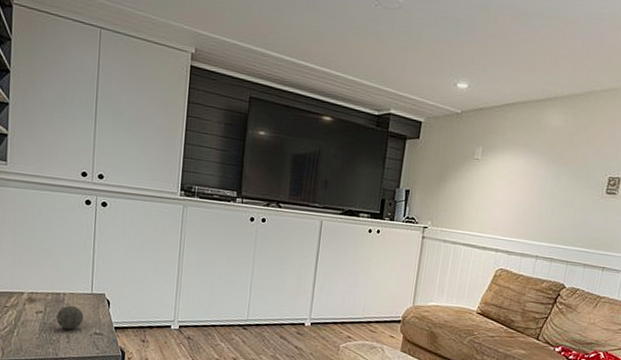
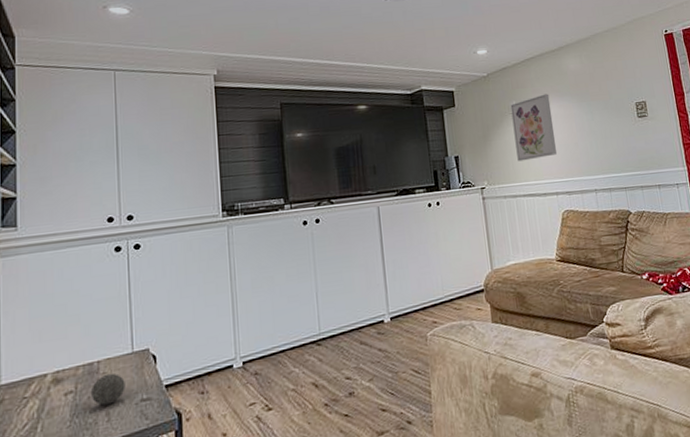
wall art: none [467,145,520,212] -> present [510,94,557,162]

